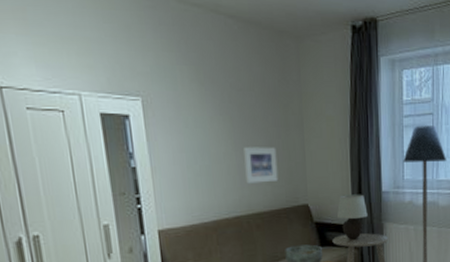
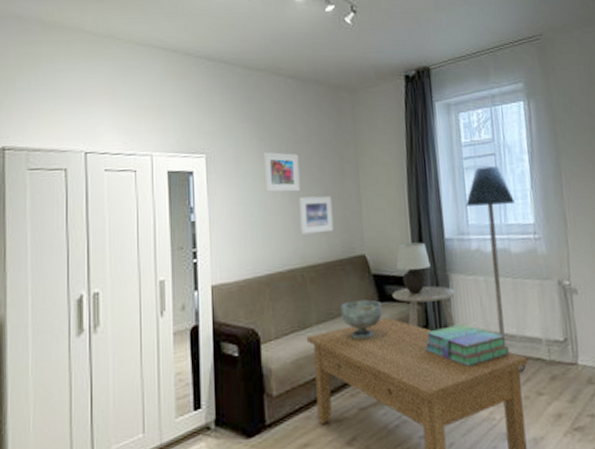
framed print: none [204,99,245,142] -> present [263,152,300,192]

